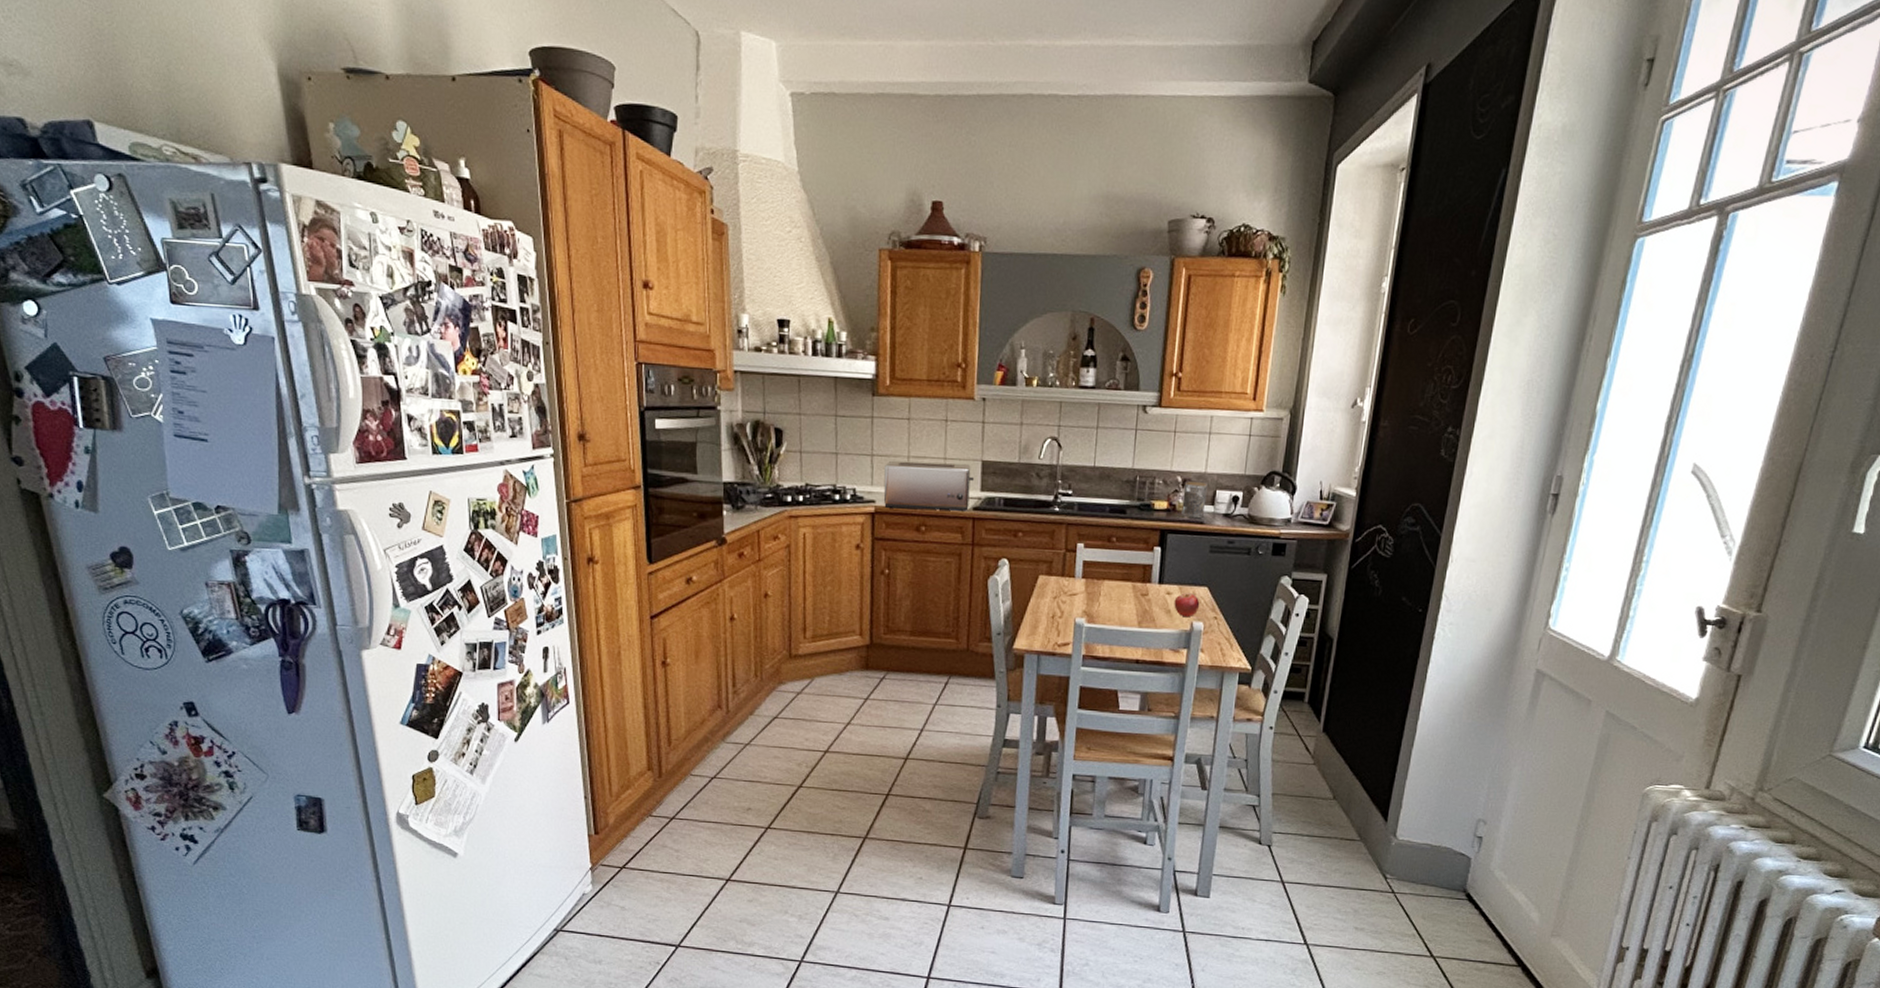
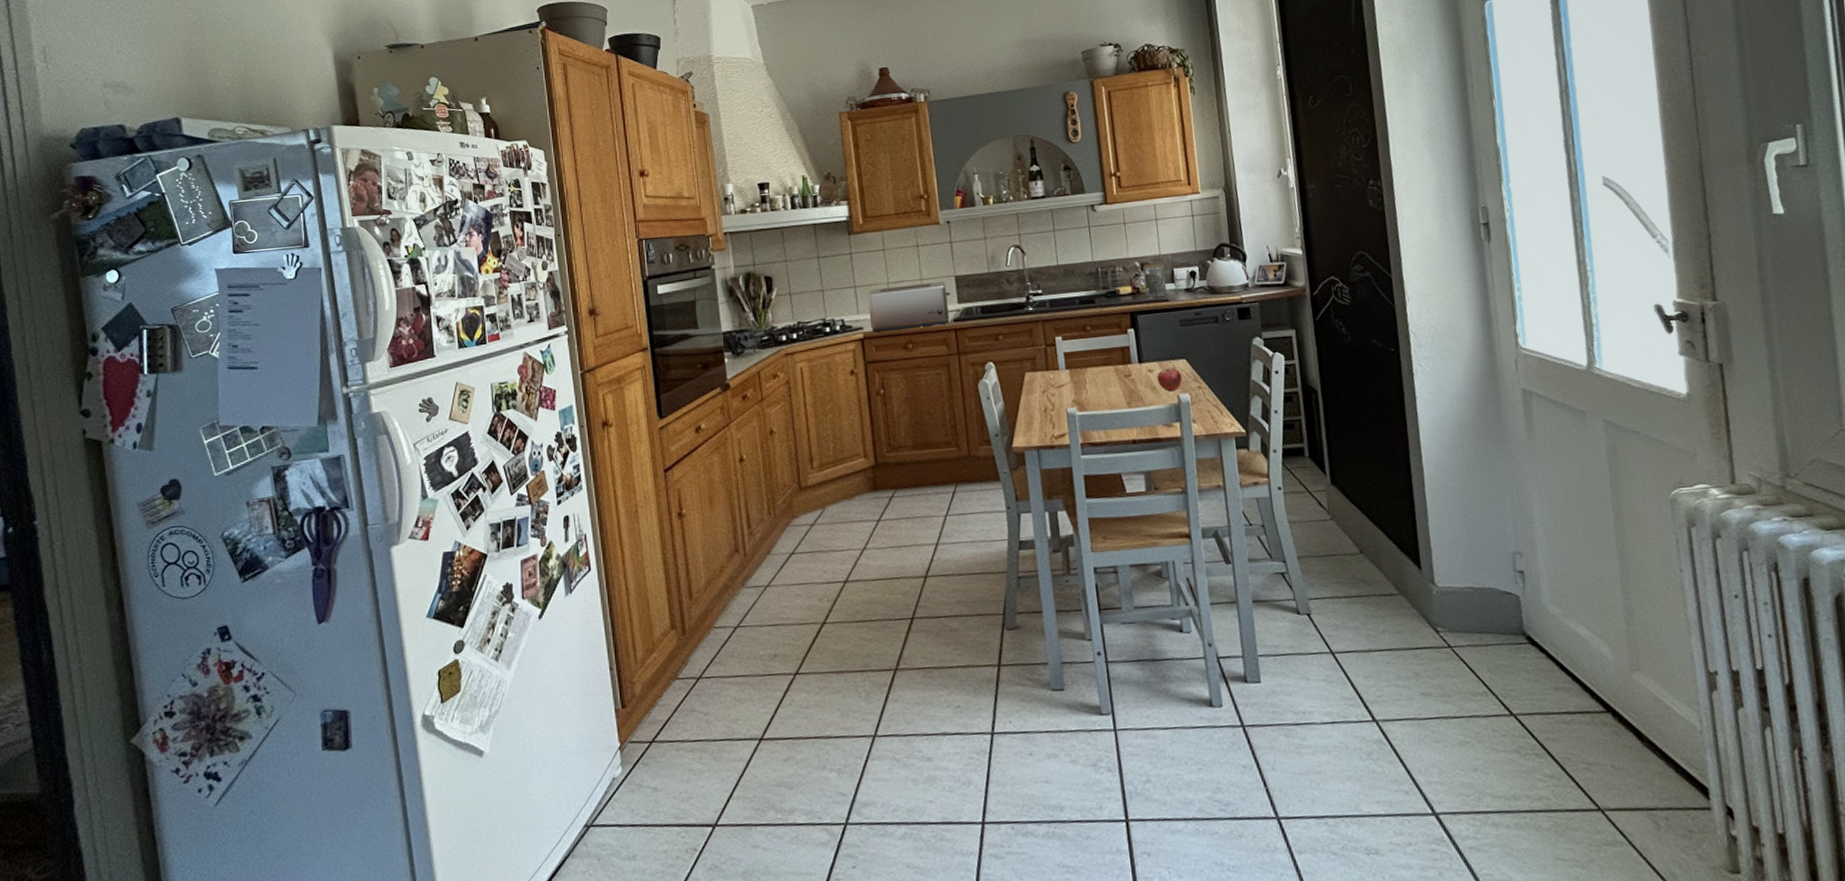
ceramic jug: none [844,317,867,356] -> present [818,170,838,204]

